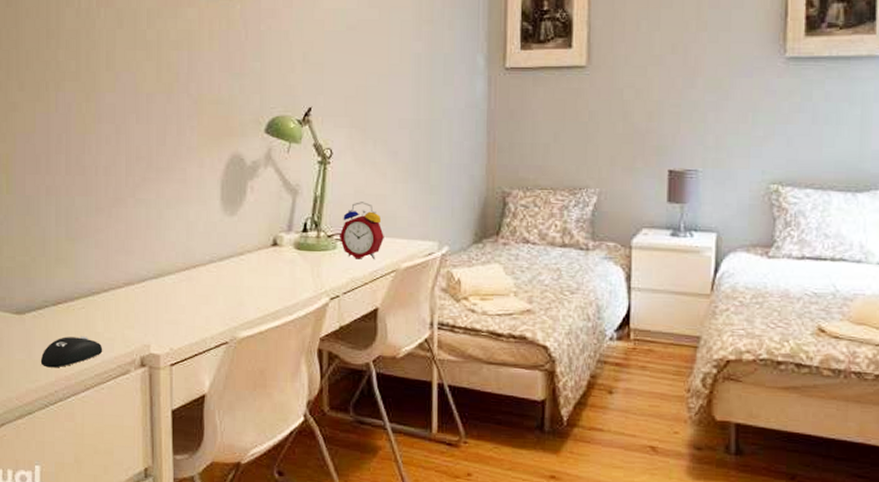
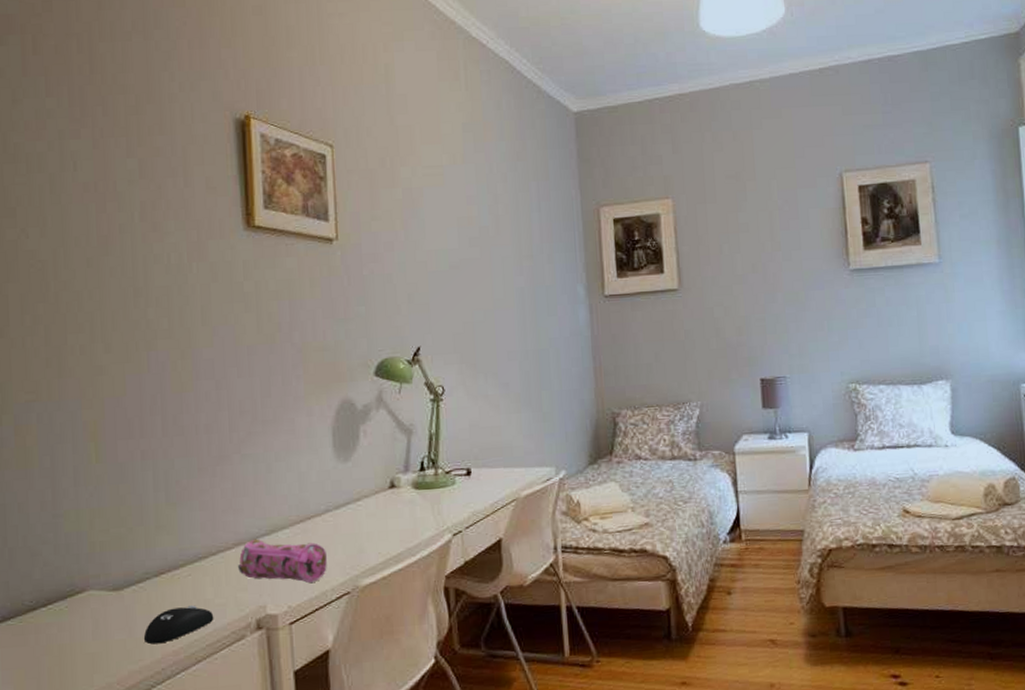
pencil case: none [126,281,208,328] -> present [237,539,327,583]
alarm clock: present [339,202,384,259] -> none [457,435,502,493]

